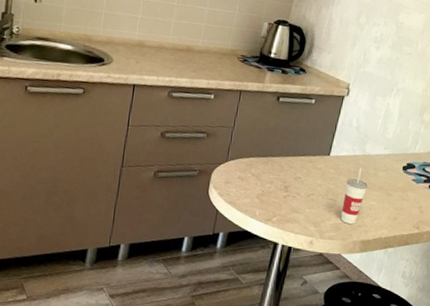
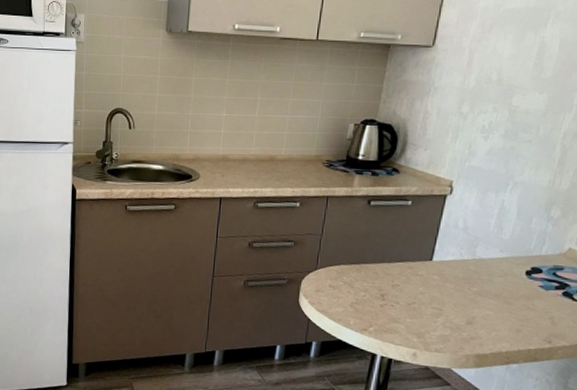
cup: present [340,168,367,224] -> none [449,274,480,336]

